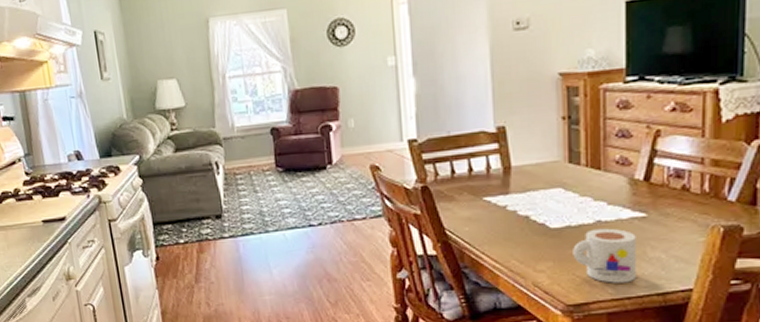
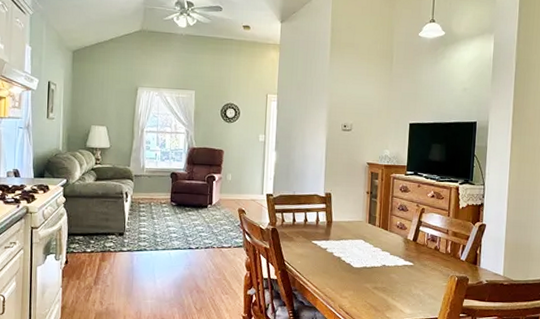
mug: present [573,228,636,283] -> none [366,270,406,310]

